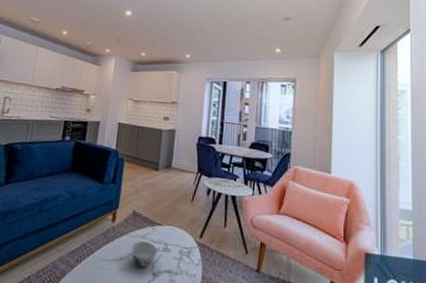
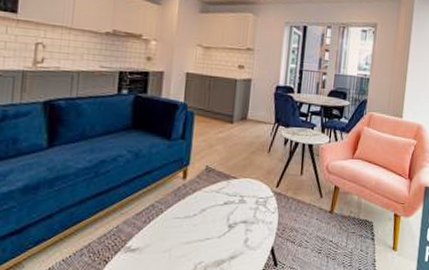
bowl: present [130,241,158,267] -> none [204,196,233,221]

